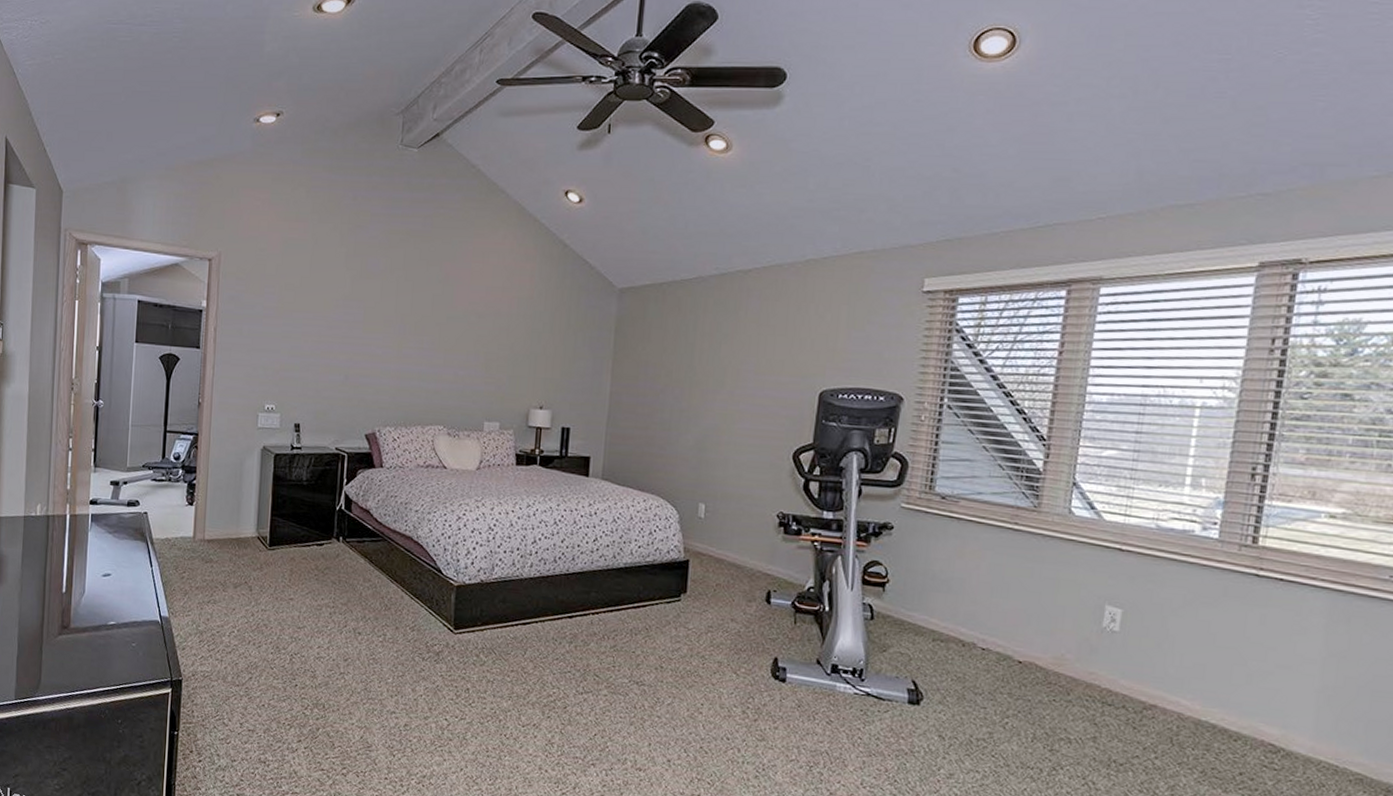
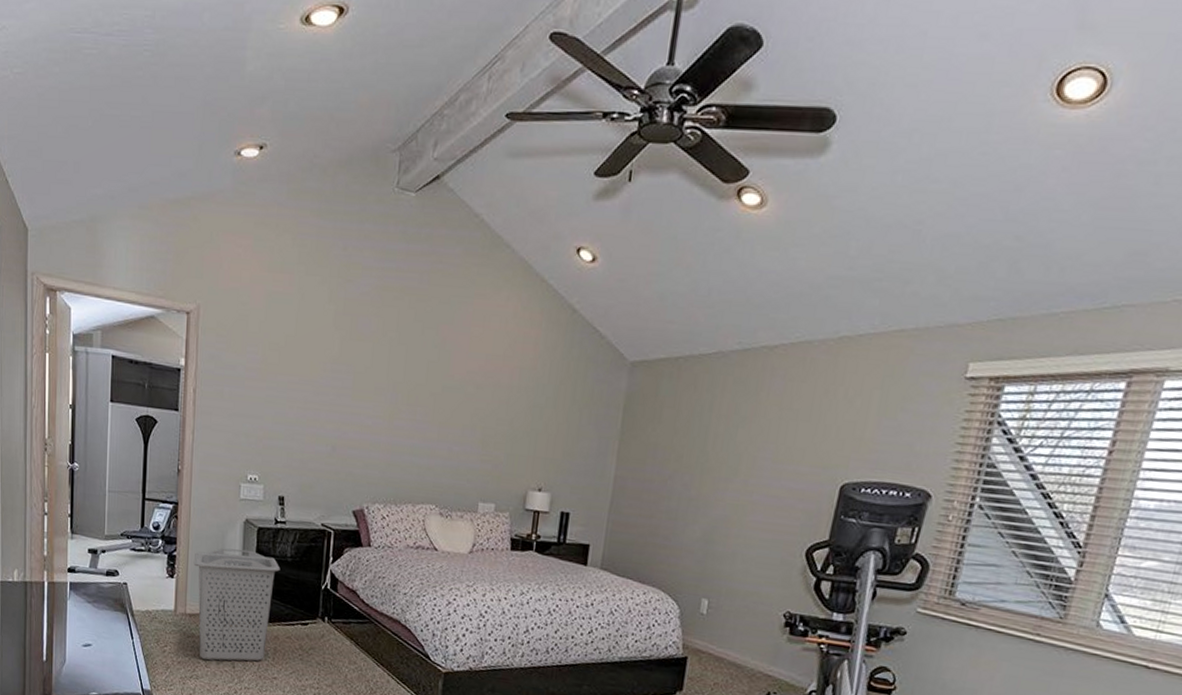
laundry basket: none [212,474,296,585] -> present [193,547,280,662]

